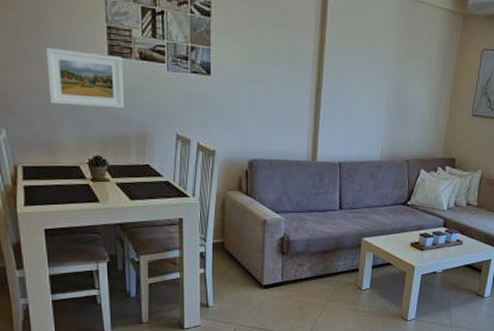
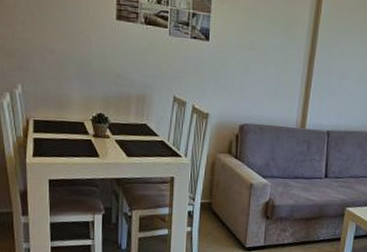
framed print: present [46,48,125,109] -> none [61,11,129,70]

